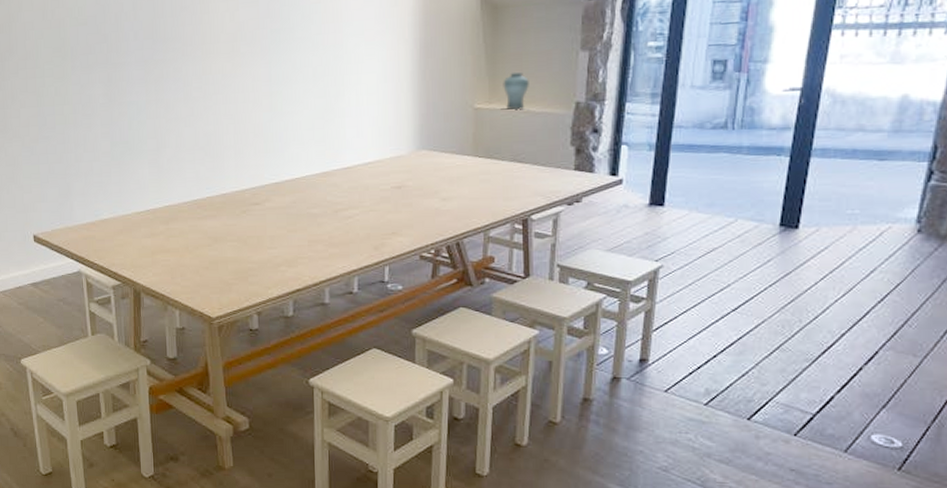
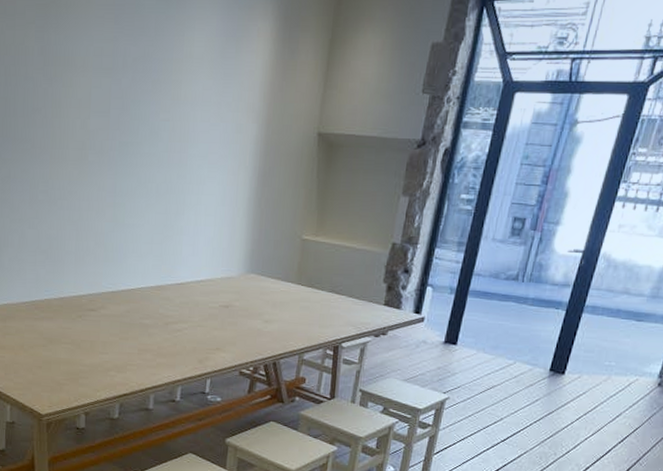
vase: present [503,72,529,110] -> none [329,208,354,245]

